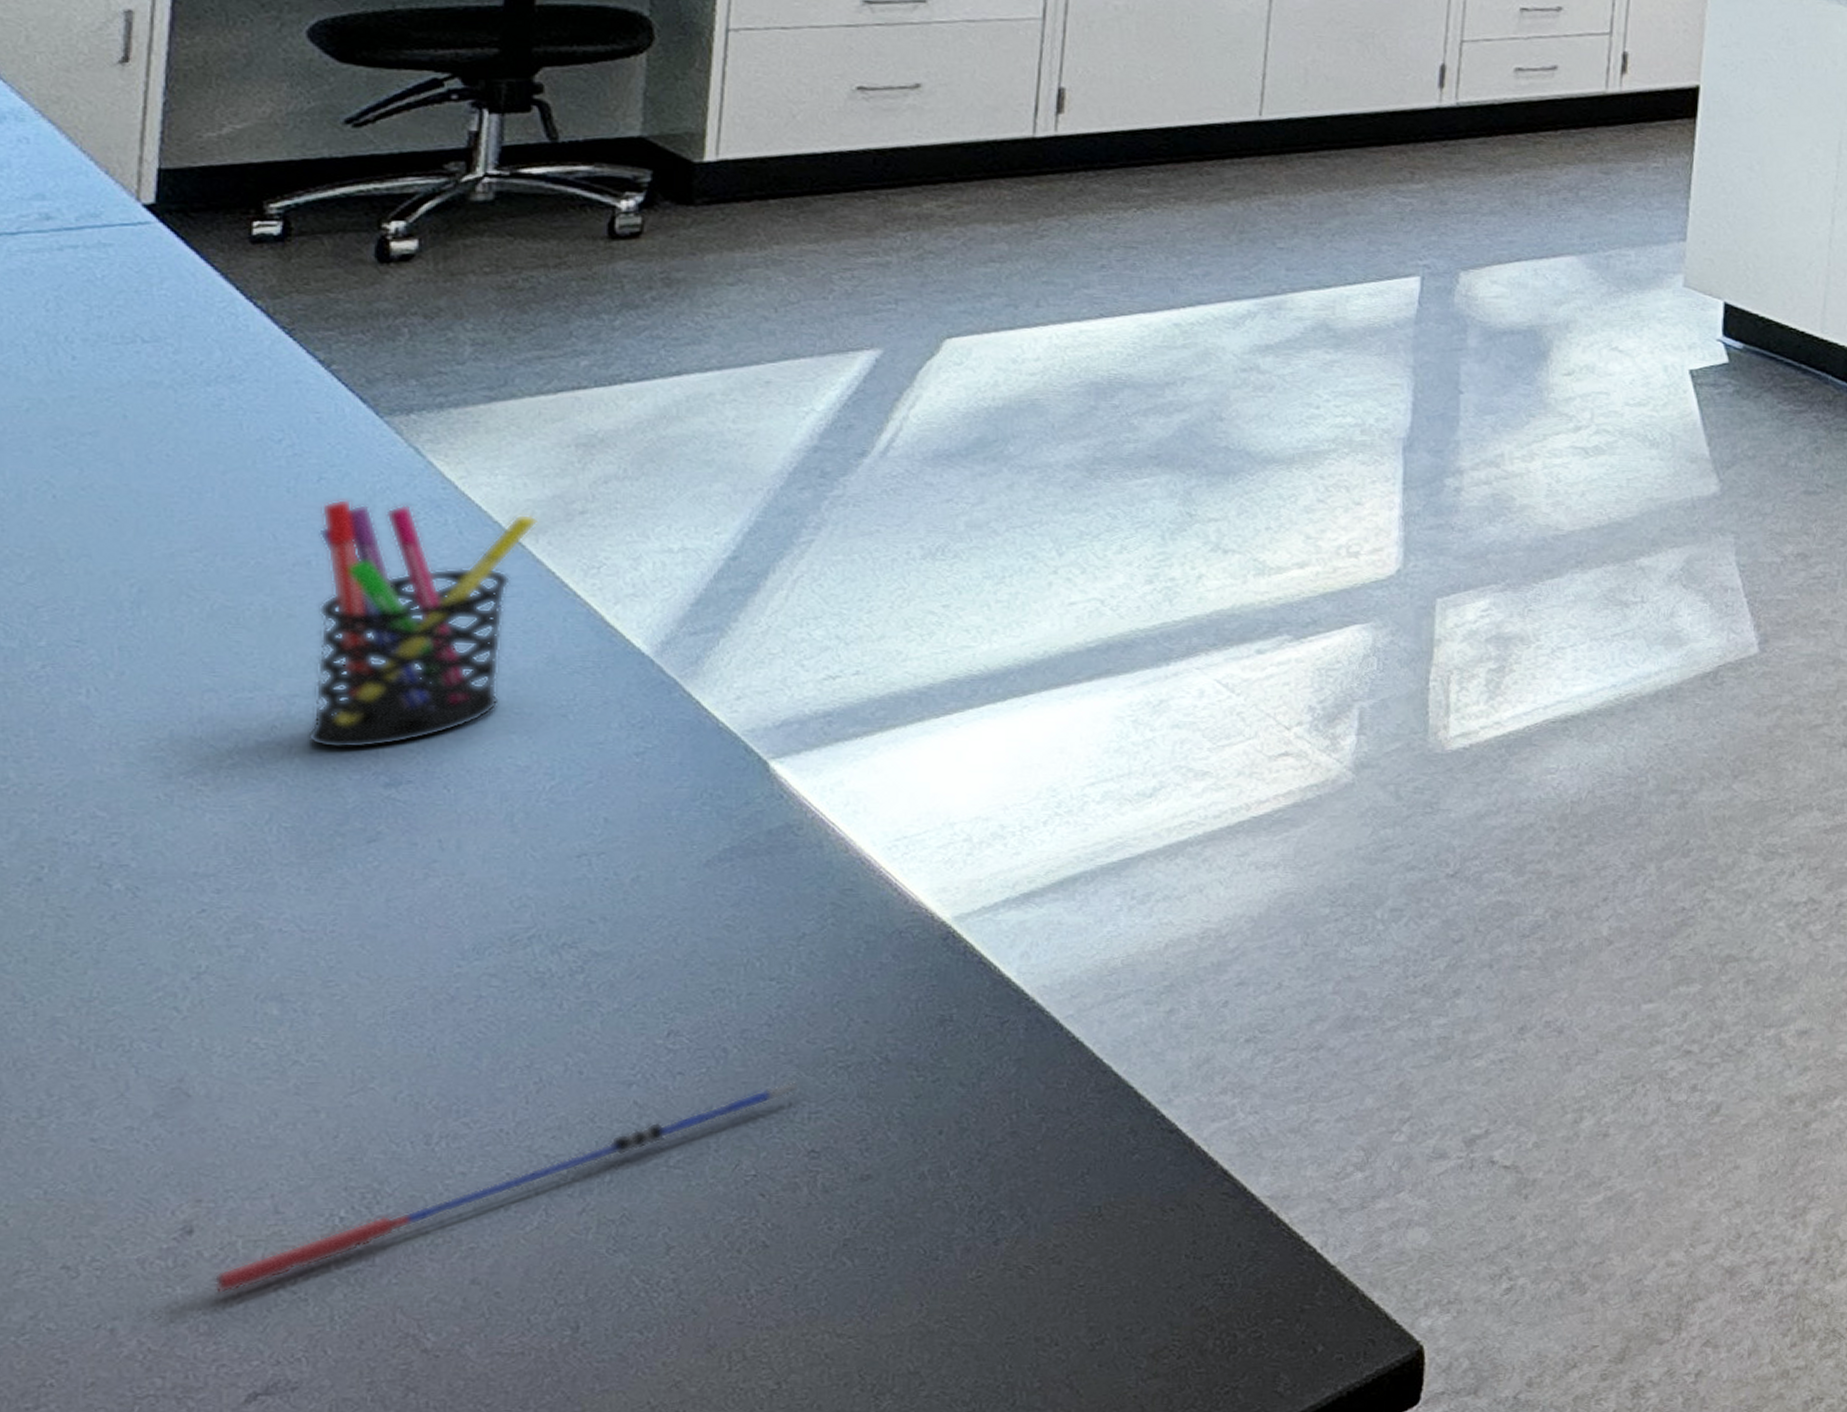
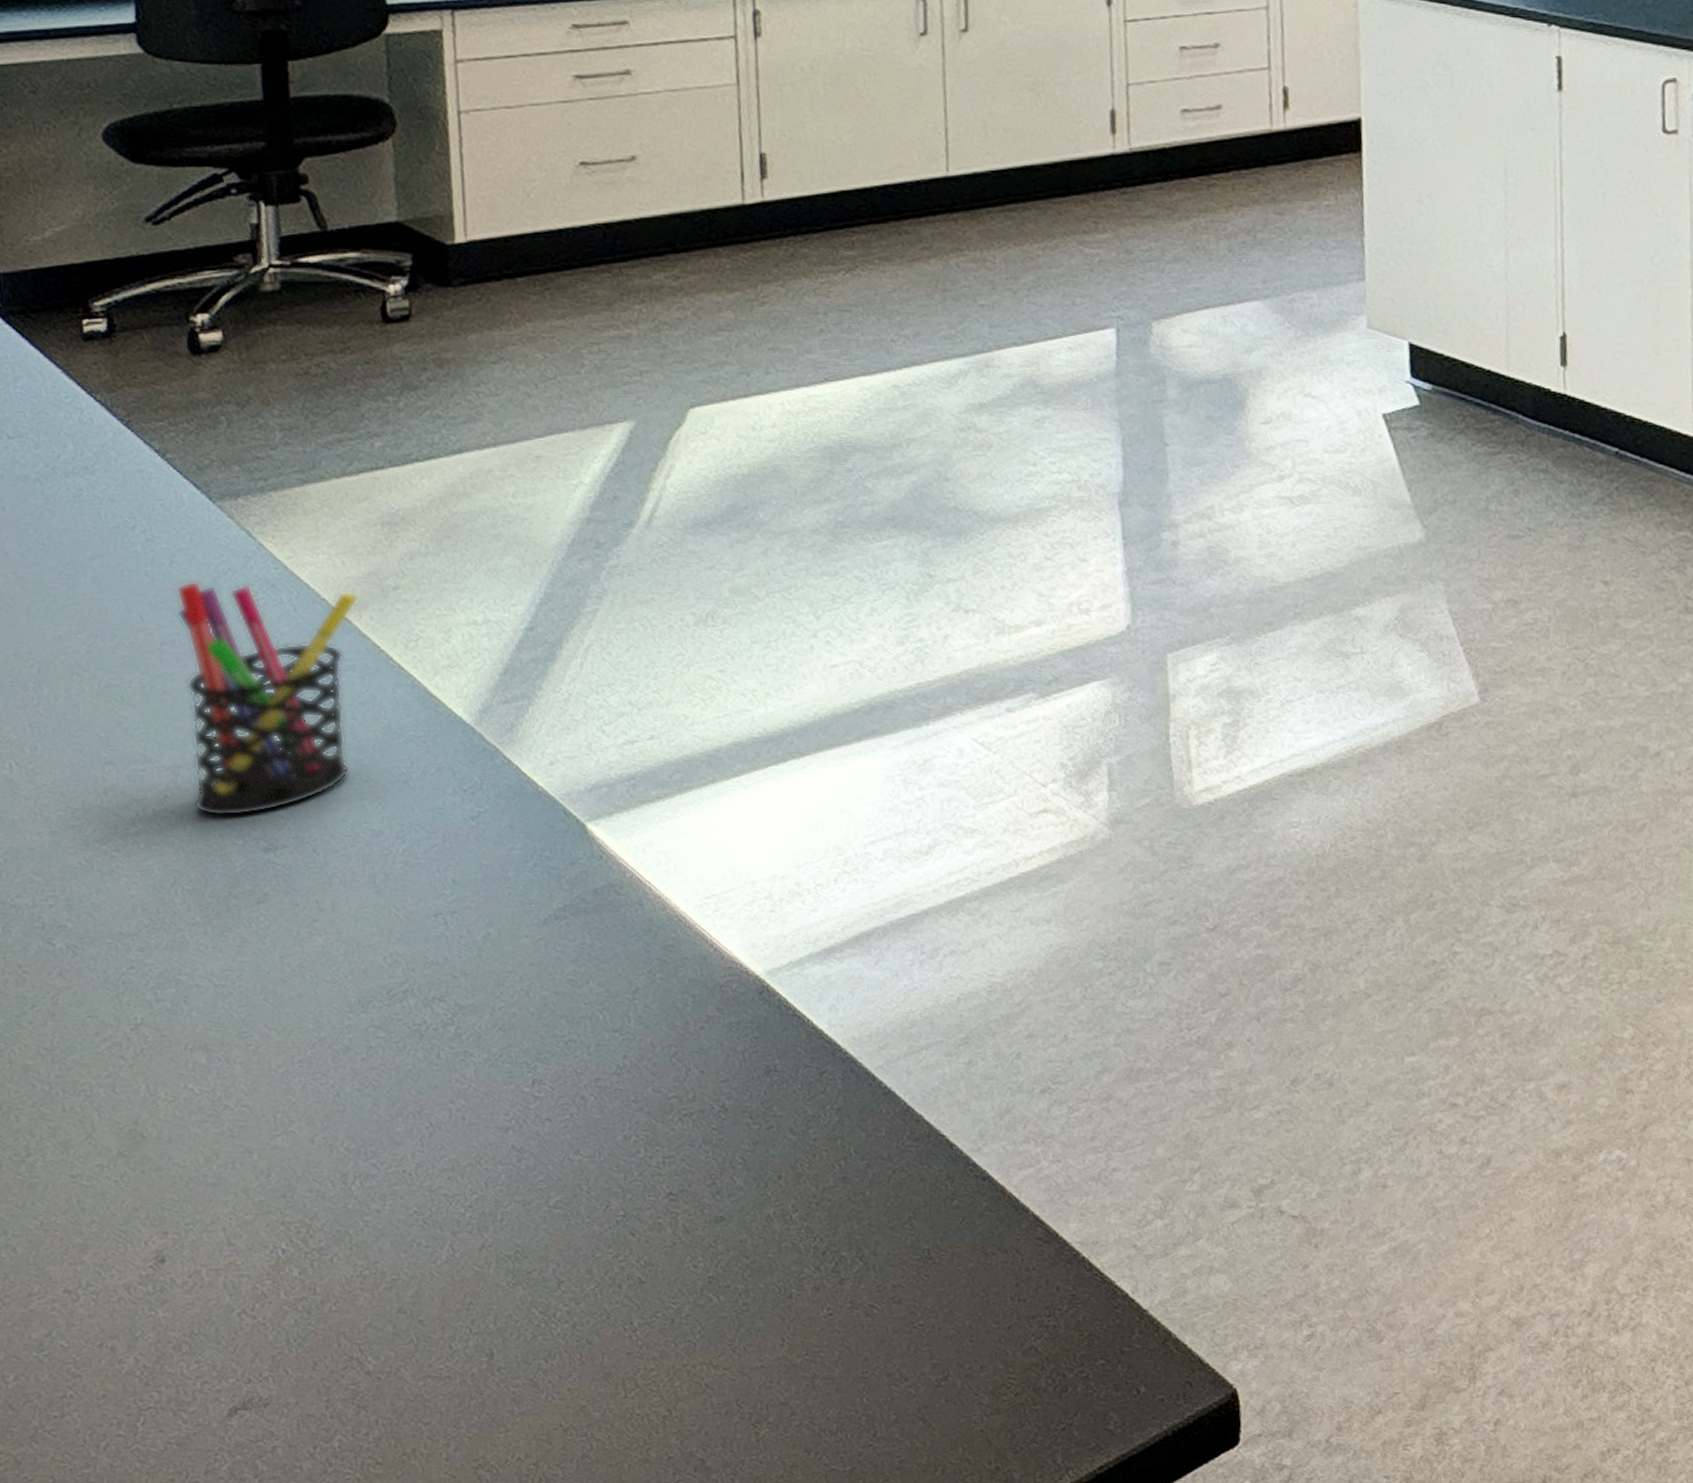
pen: present [213,1080,801,1294] -> none [187,1127,653,1318]

